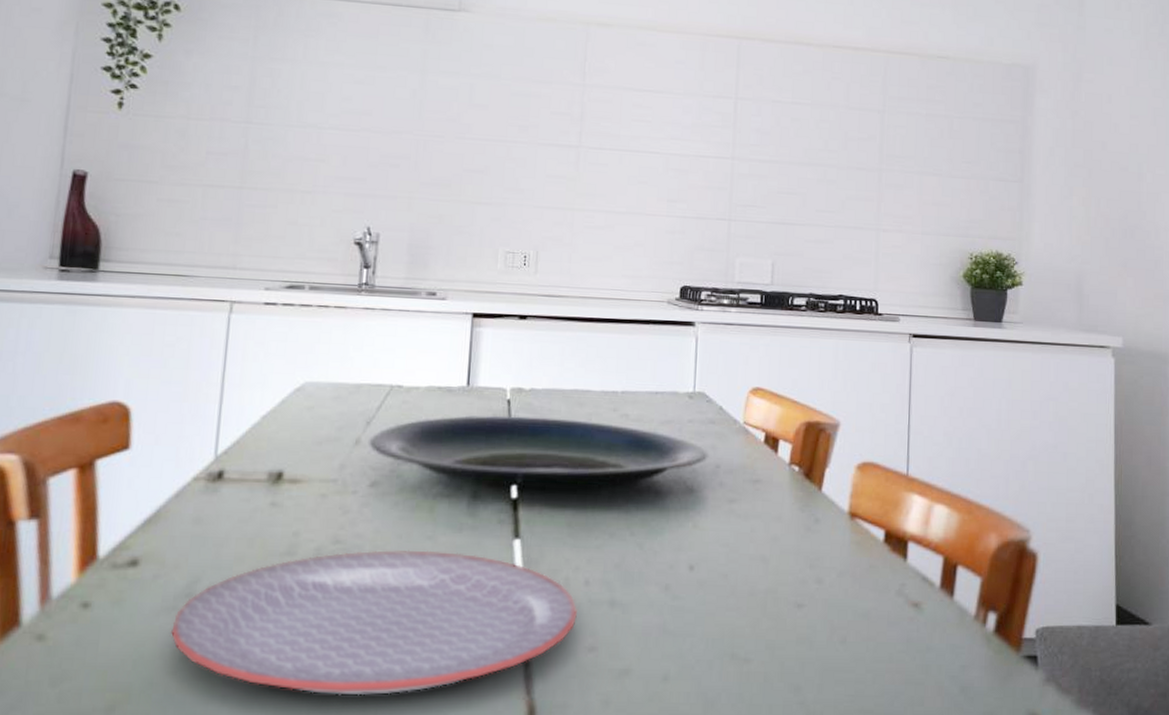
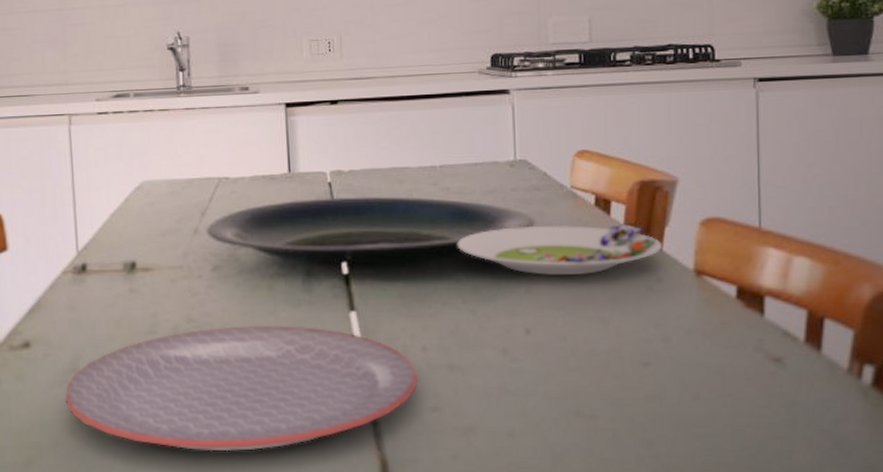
salad plate: none [630,458,822,513] -> present [457,224,662,276]

